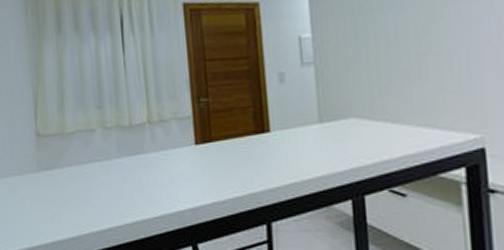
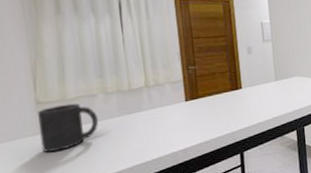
mug: none [38,138,97,194] -> present [38,103,99,152]

